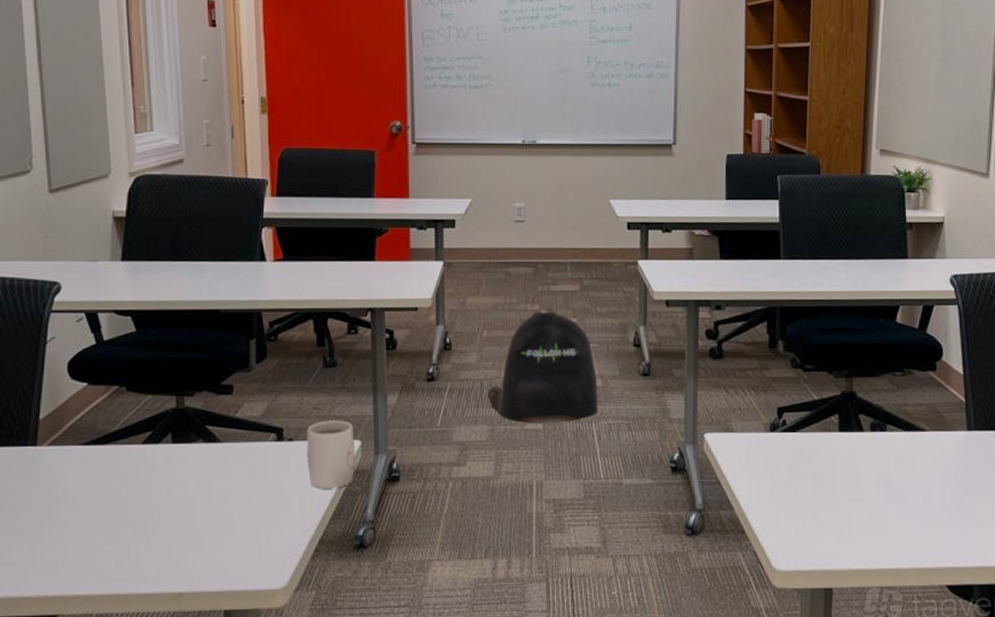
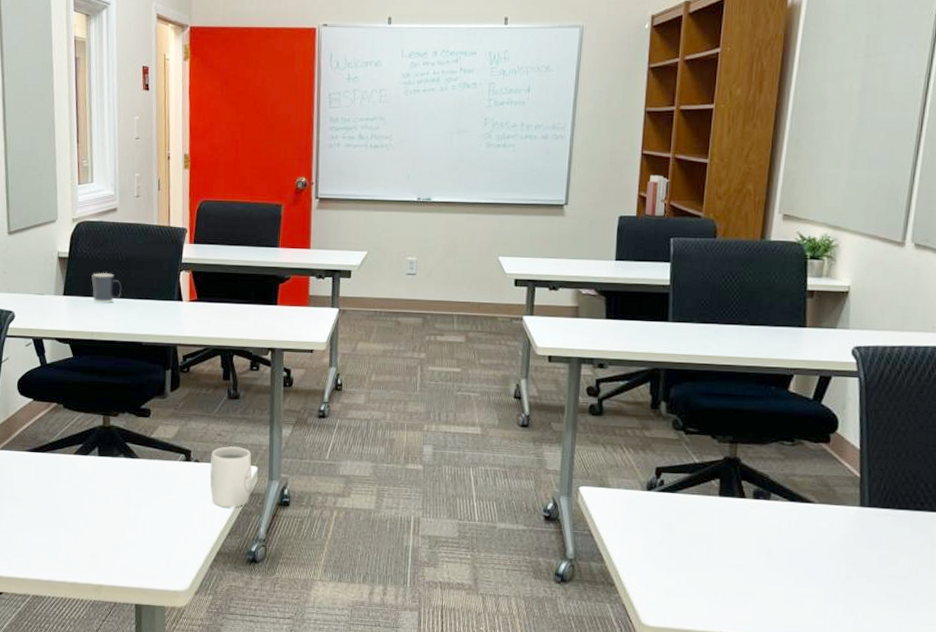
mug: none [155,232,192,268] -> present [91,272,122,304]
backpack: present [486,307,598,423] -> none [372,356,477,465]

